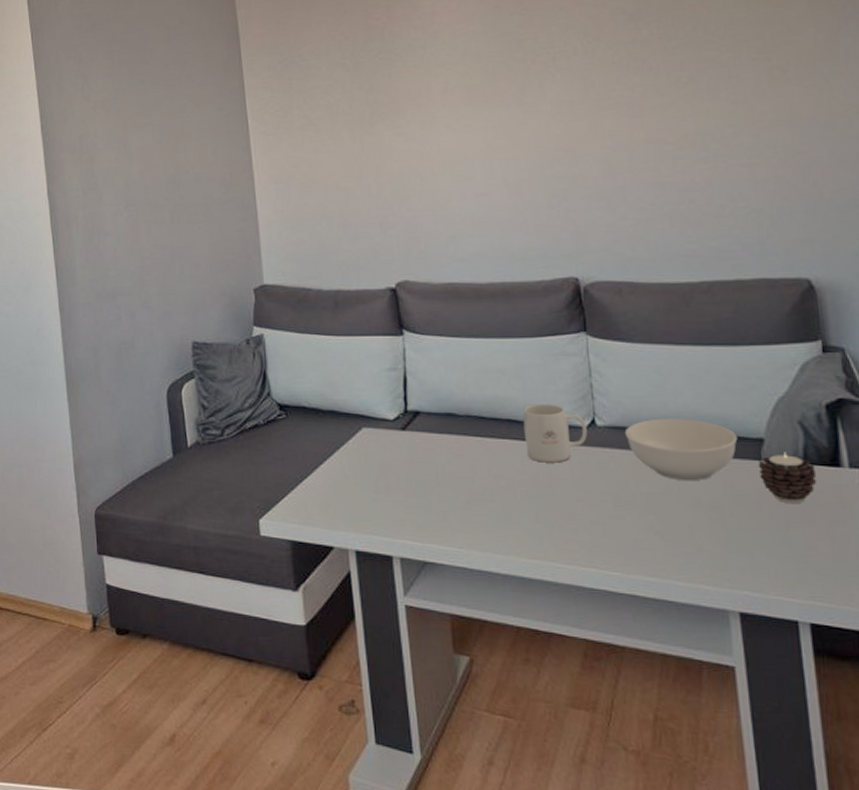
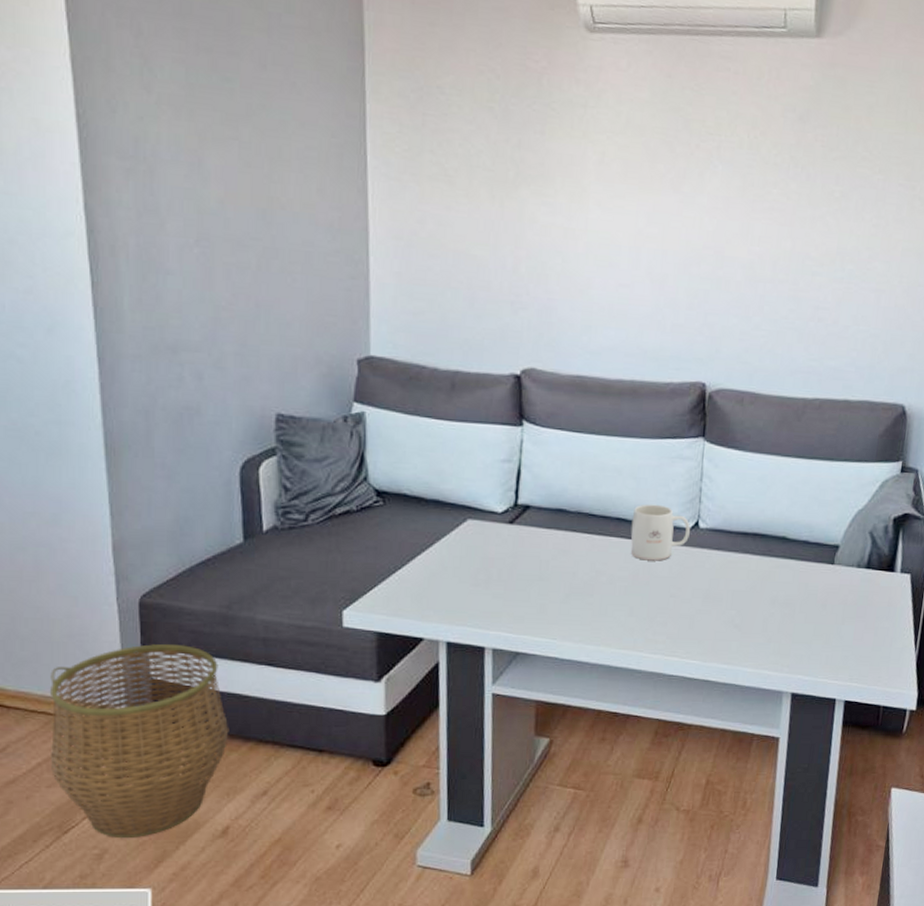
basket: none [30,551,171,739] -> present [49,643,229,837]
bowl: present [624,418,738,480] -> none [723,523,819,580]
candle: present [758,452,817,503] -> none [830,558,875,602]

